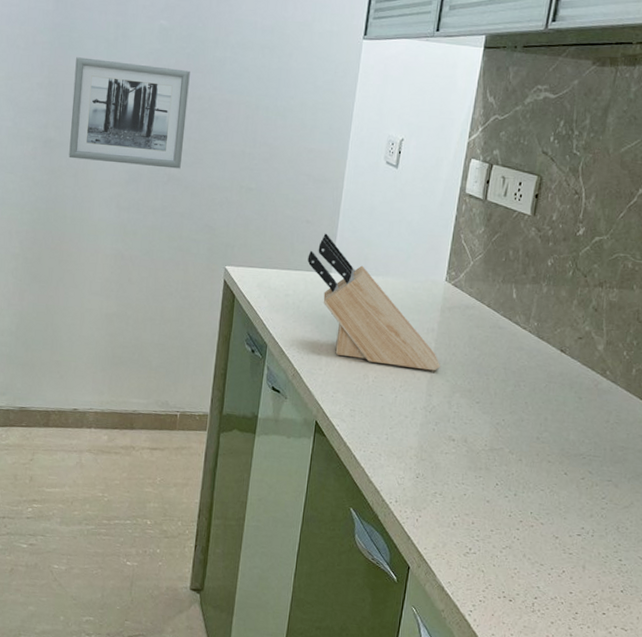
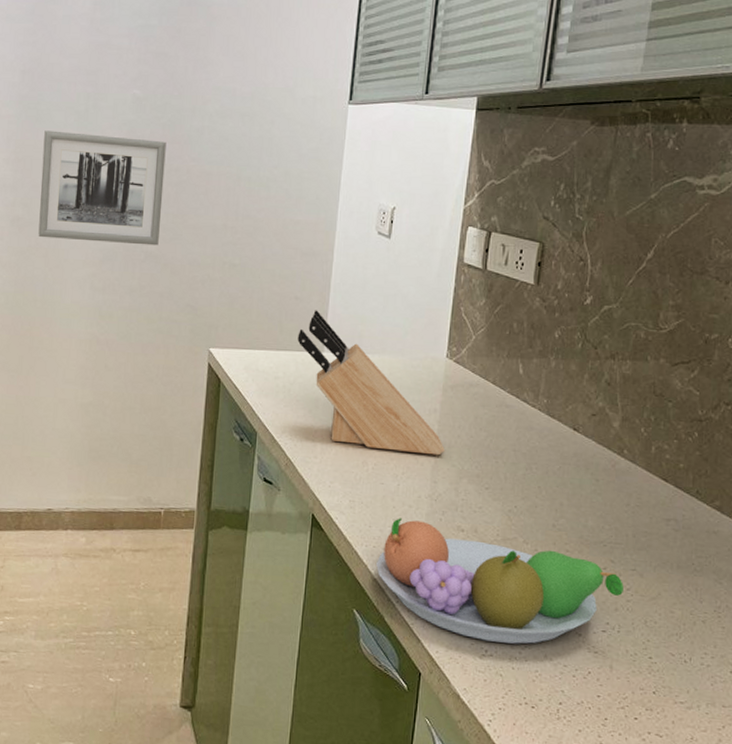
fruit bowl: none [373,427,599,544] -> present [376,518,624,644]

